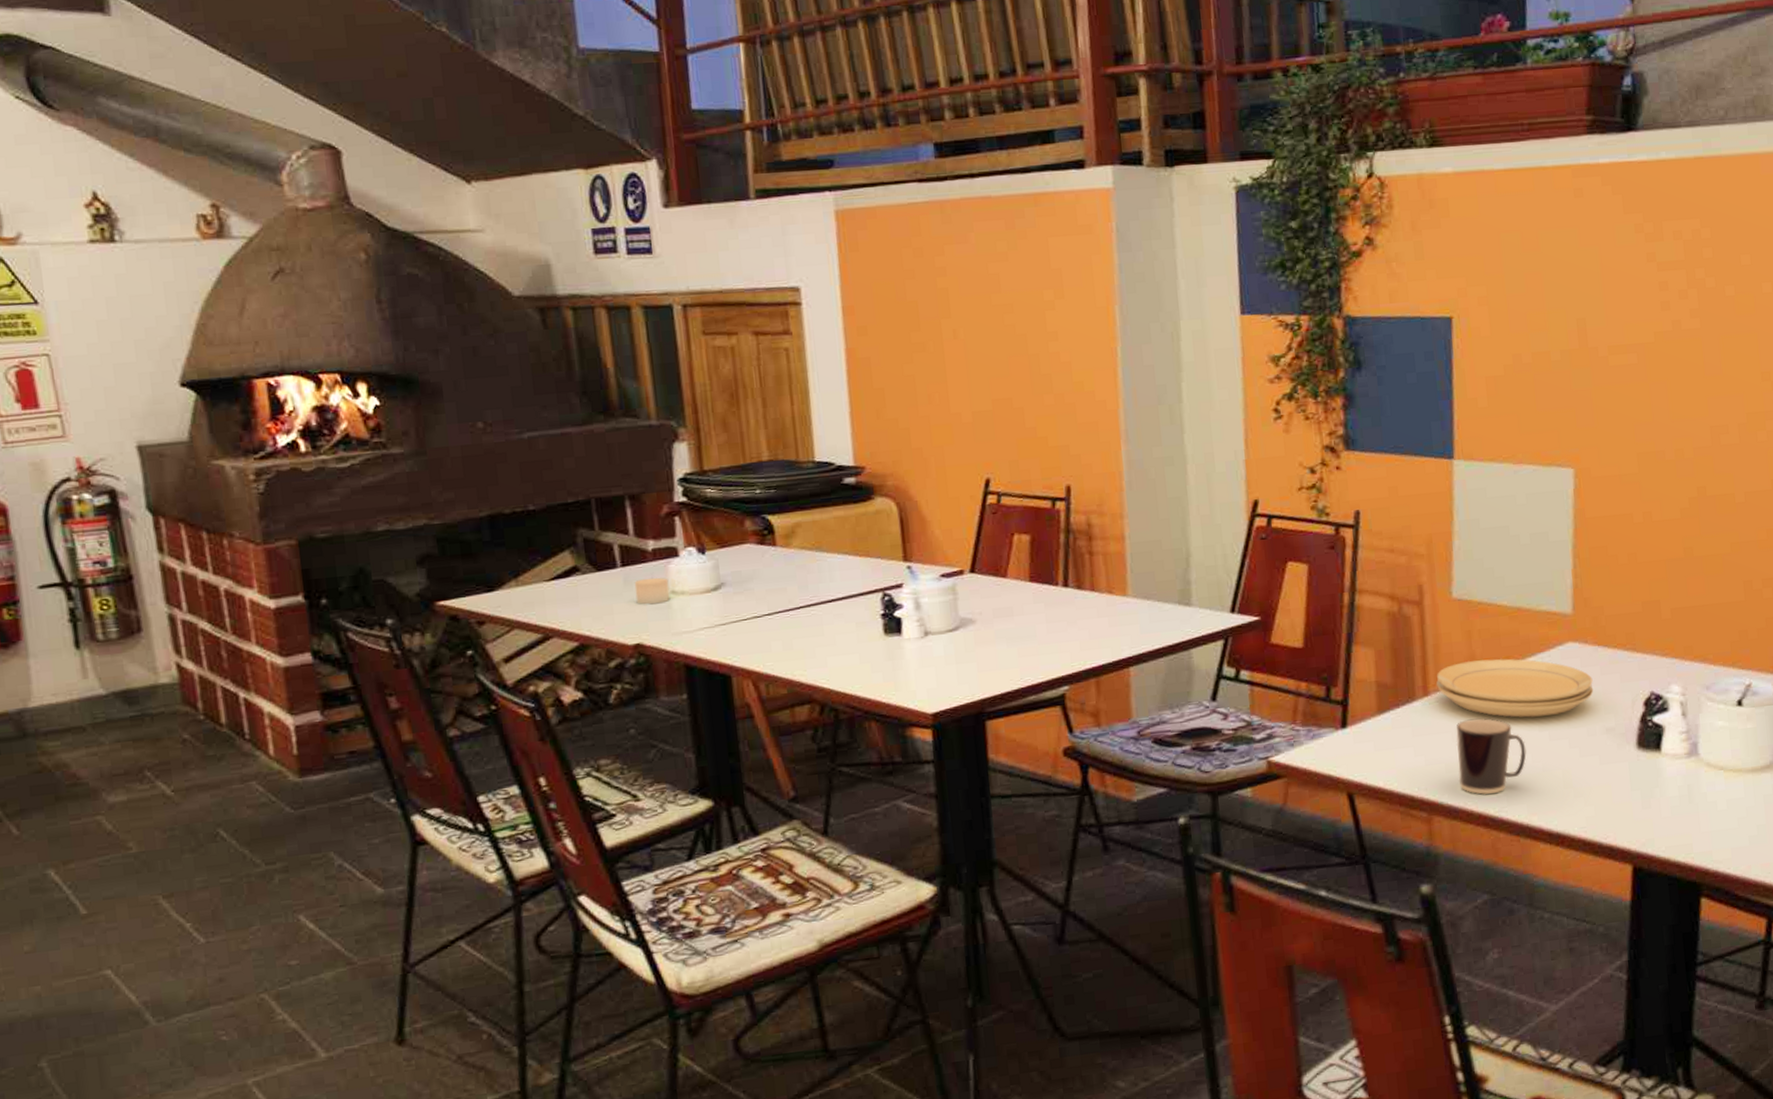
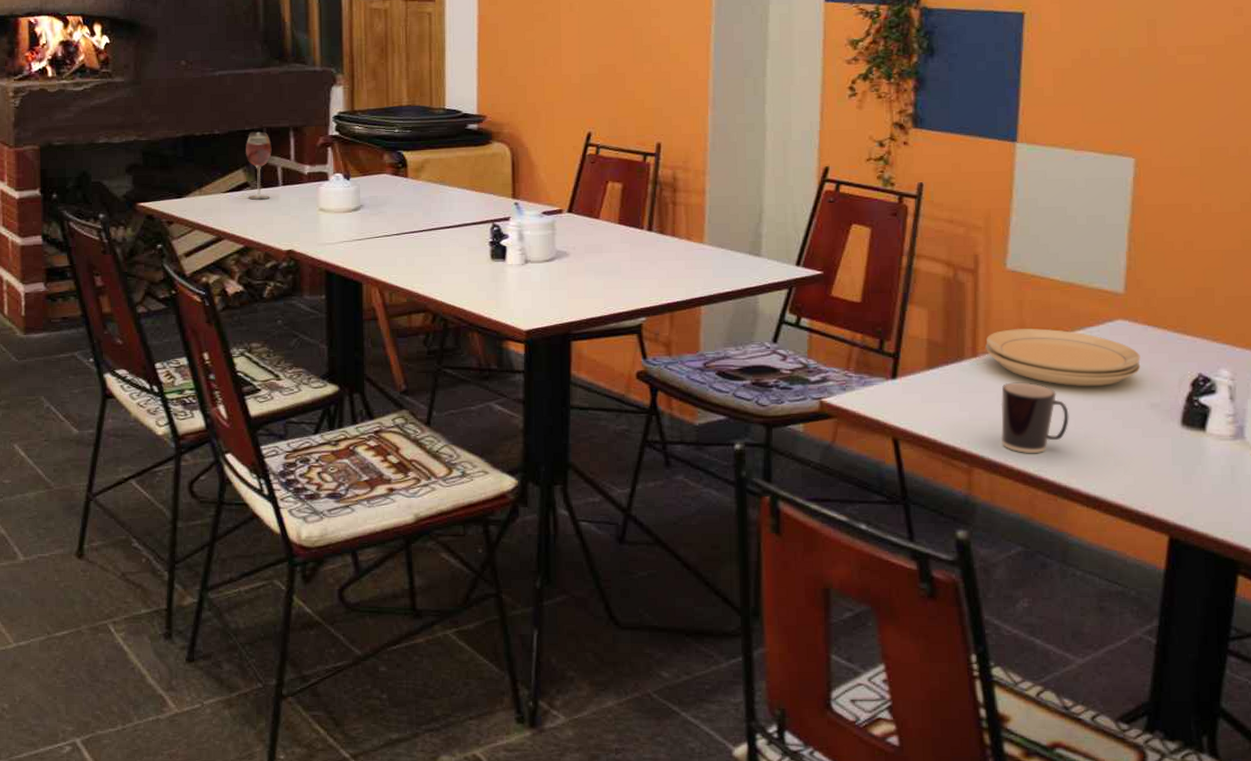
wineglass: none [570,503,606,587] -> present [246,131,272,200]
candle: present [634,577,671,605] -> none [291,196,319,219]

